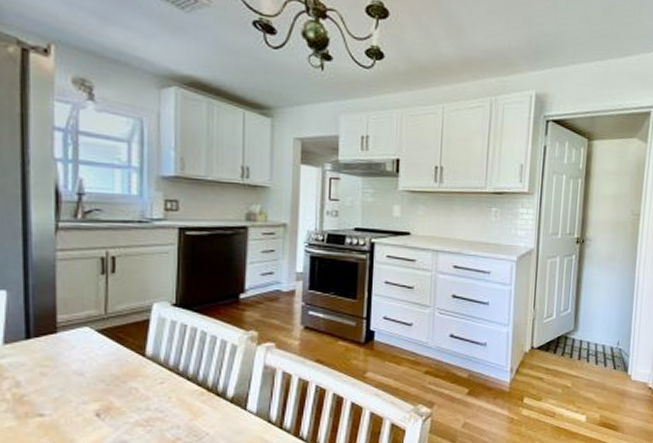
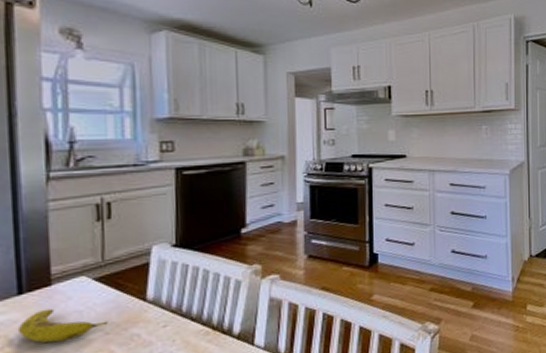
fruit: none [24,355,109,388] -> present [17,308,109,343]

